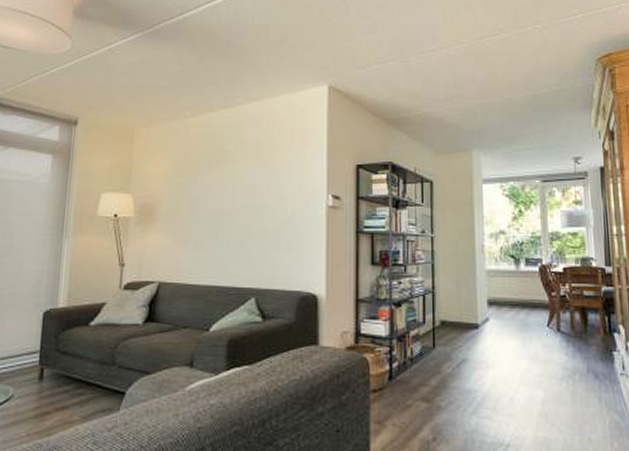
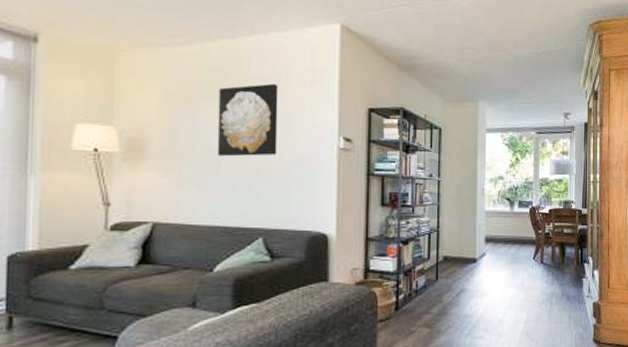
wall art: none [215,146,271,218] -> present [217,83,279,157]

